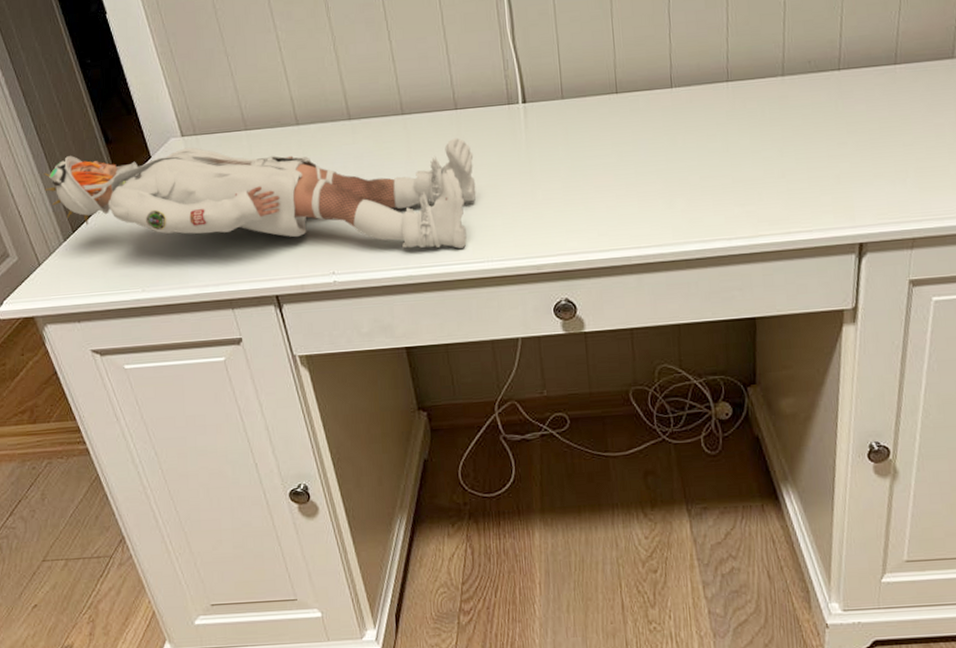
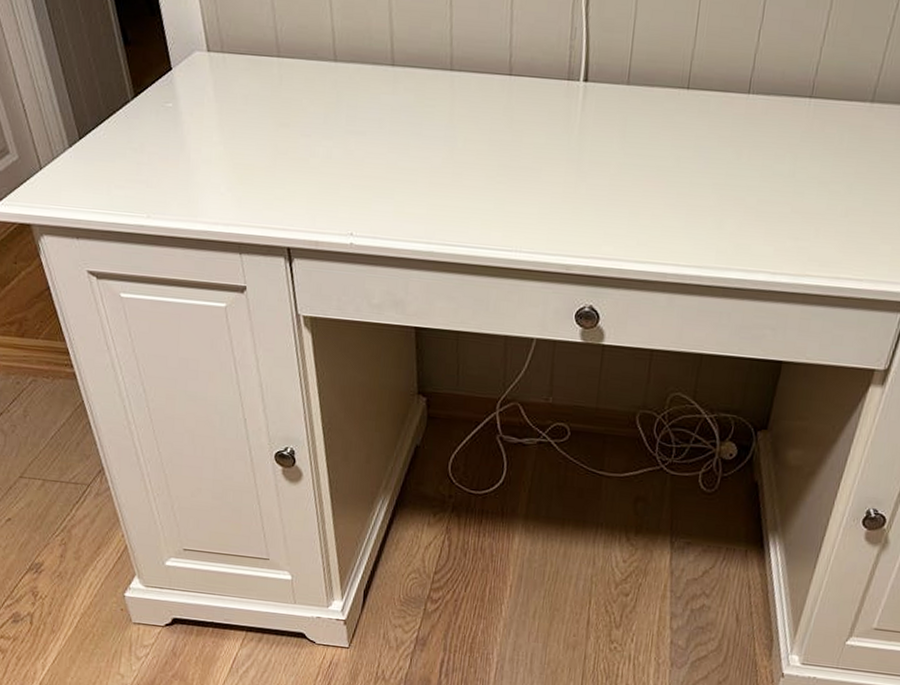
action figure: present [44,138,476,249] -> none [53,51,521,232]

